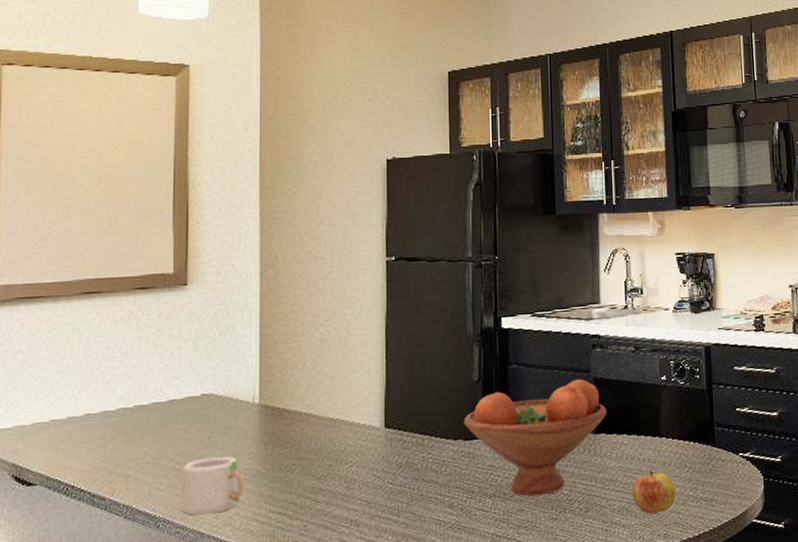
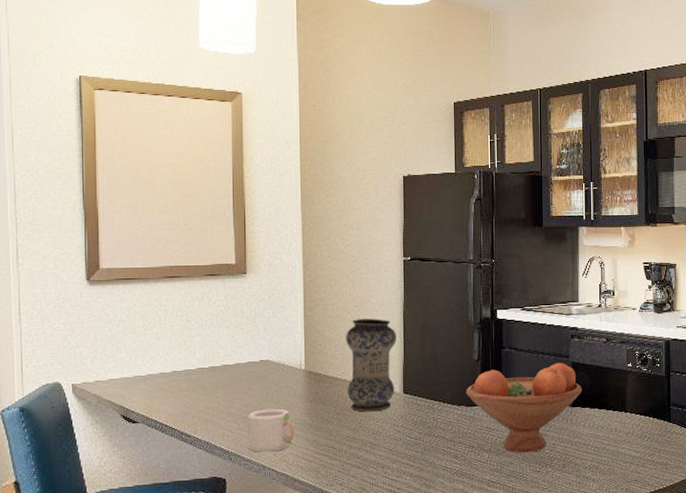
vase: none [313,334,377,454] -> present [346,319,397,412]
apple: present [632,471,676,514] -> none [601,439,637,472]

